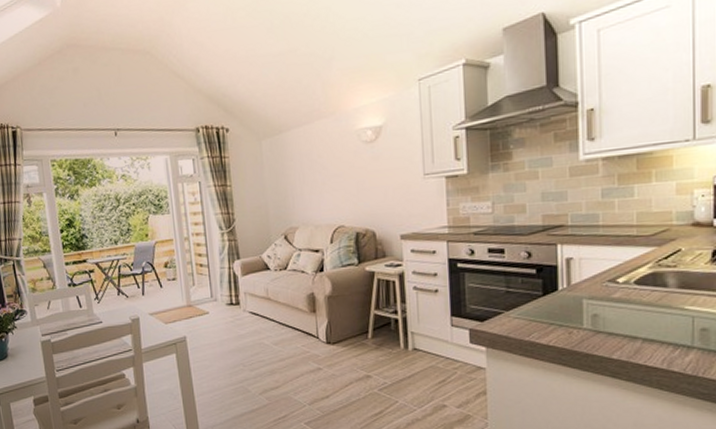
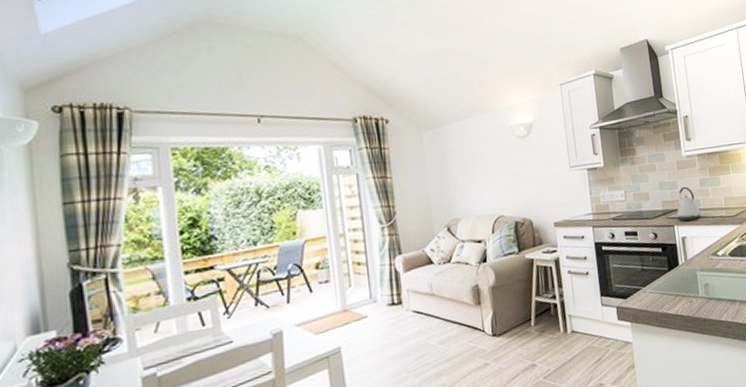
kettle: none [562,197,599,240] -> present [676,186,701,222]

